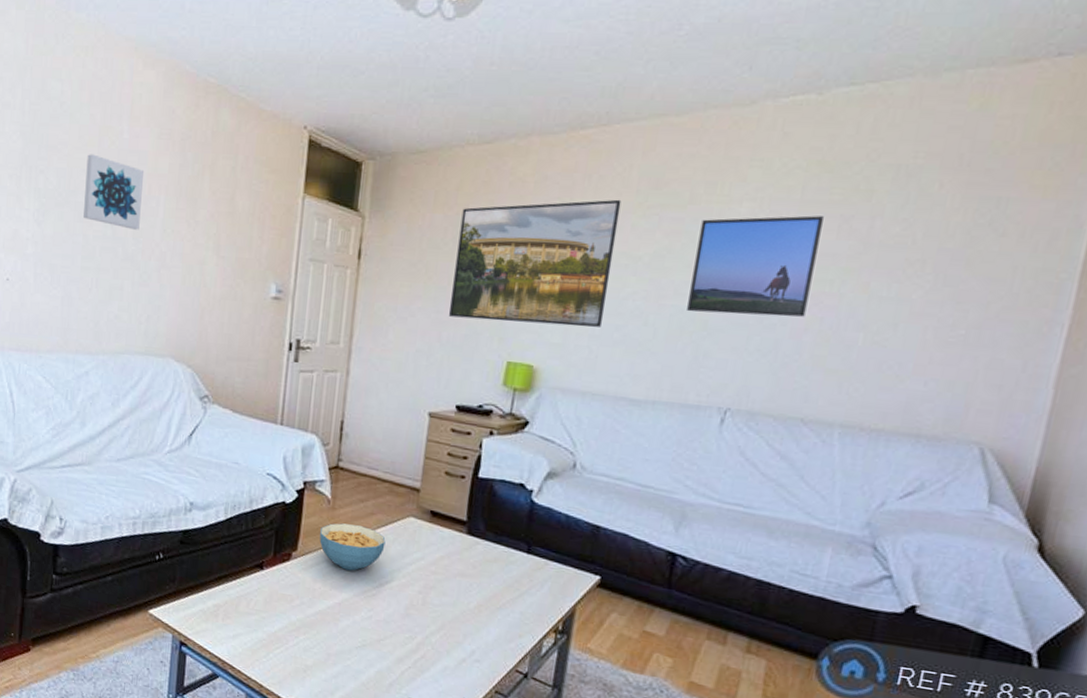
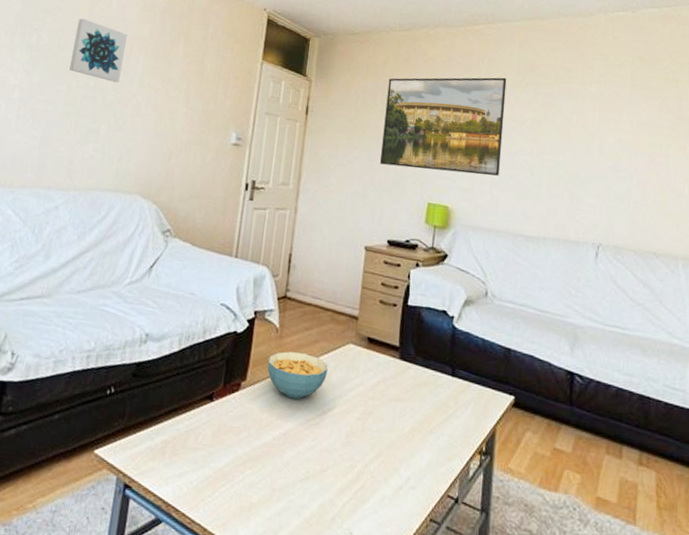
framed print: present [687,215,824,317] -> none [561,95,648,171]

